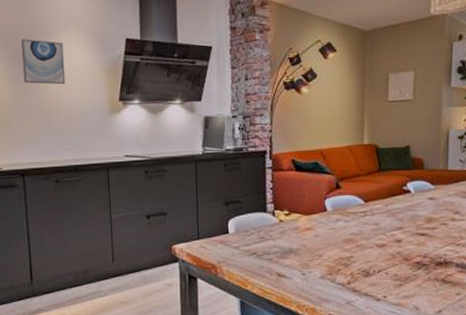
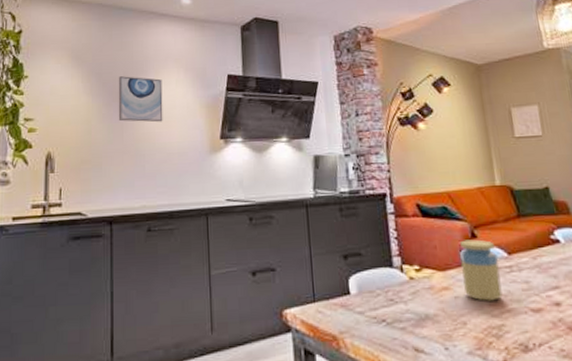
jar: none [323,190,356,239] -> present [459,239,503,301]

